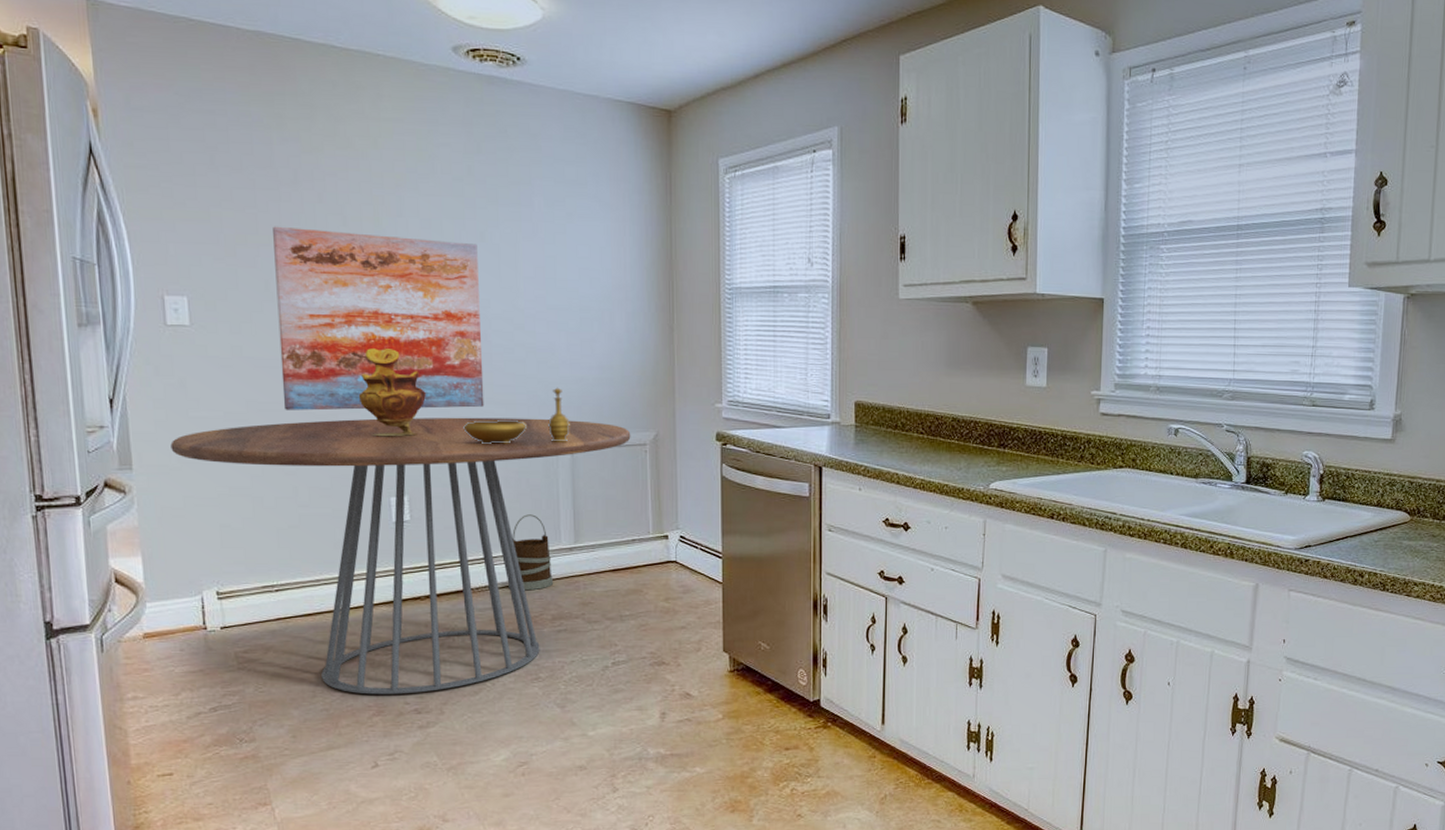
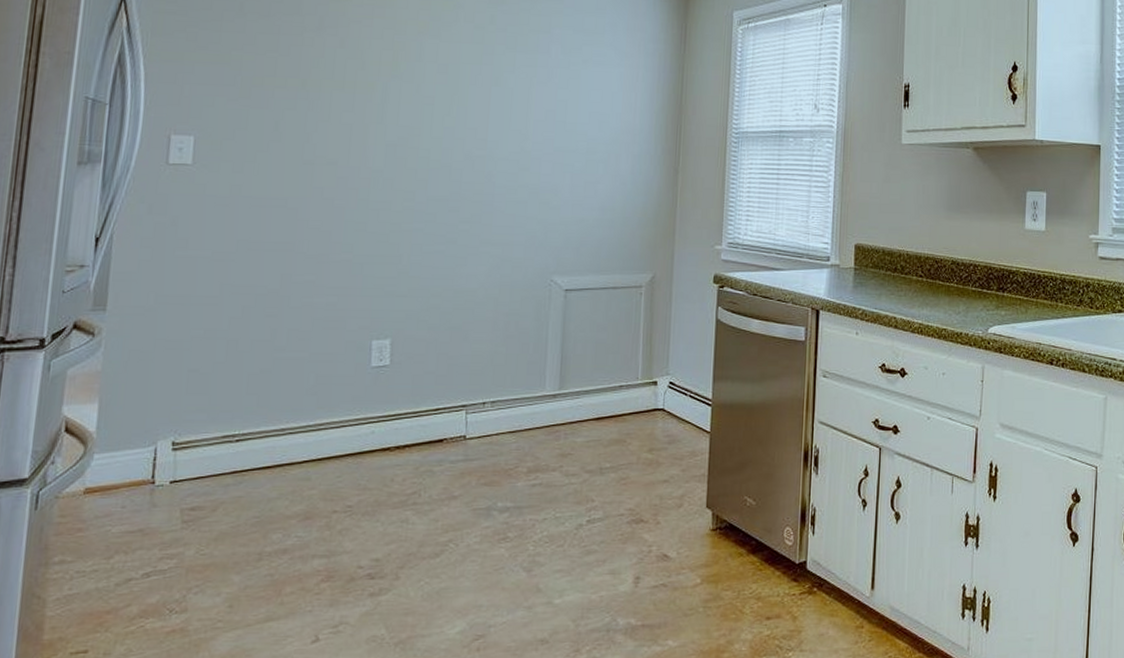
dining table: present [170,417,631,695] -> none [150,257,627,557]
wall art: present [273,226,484,411] -> none [274,69,491,250]
vase: present [358,348,426,437] -> none [353,188,423,278]
decorative bowl: present [463,387,570,444] -> none [456,228,566,286]
wooden bucket: present [508,514,554,591] -> none [485,359,534,441]

